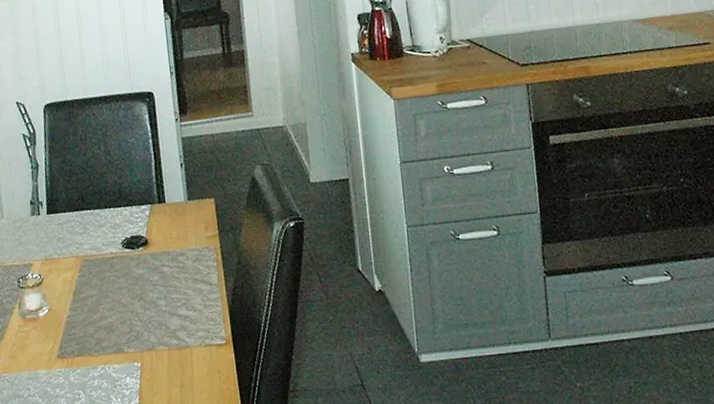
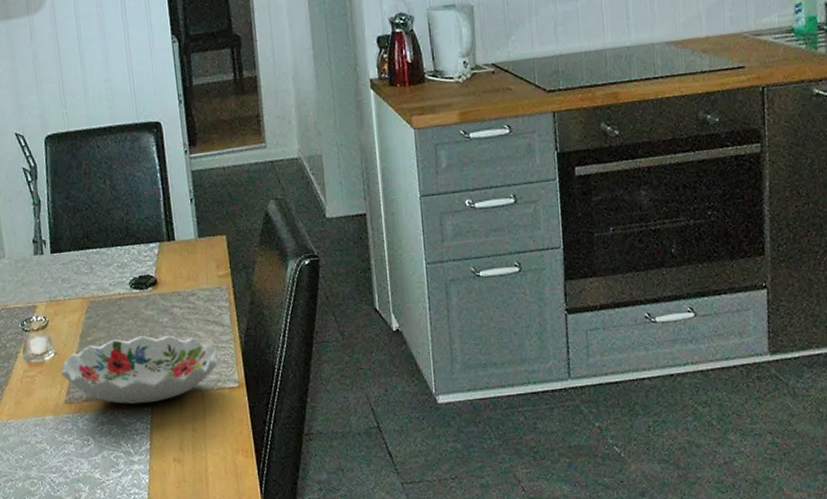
decorative bowl: none [54,293,207,360] -> present [61,335,219,405]

